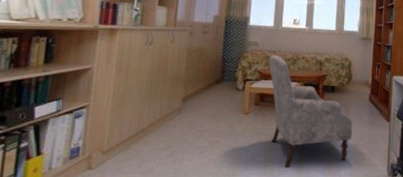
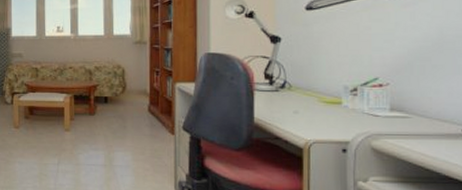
armchair: present [268,54,353,169] -> none [34,65,132,183]

